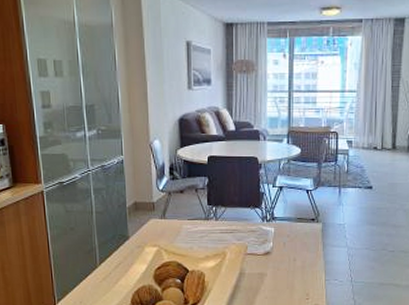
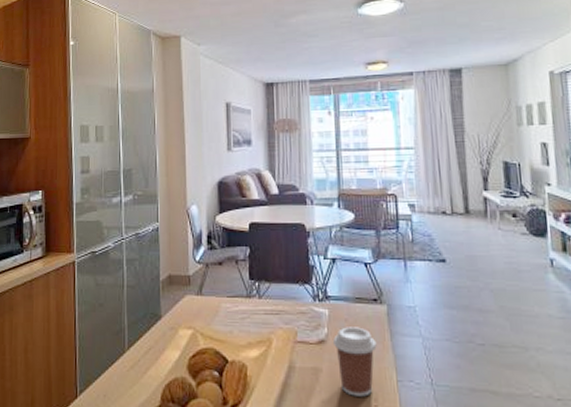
coffee cup: none [277,241,312,293] -> present [333,327,377,397]

